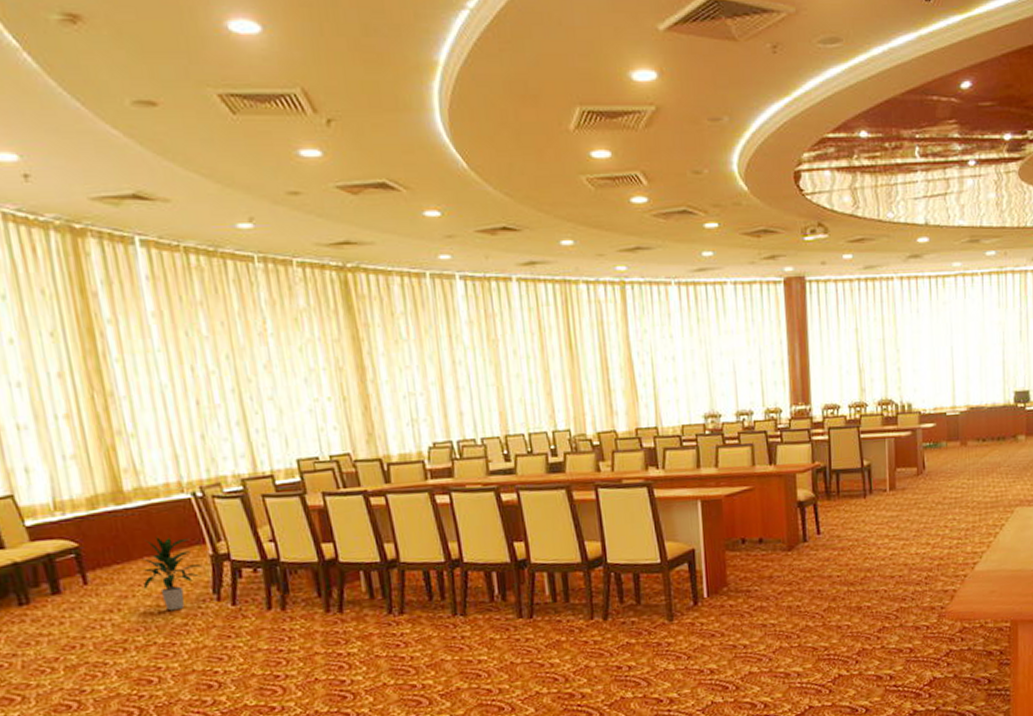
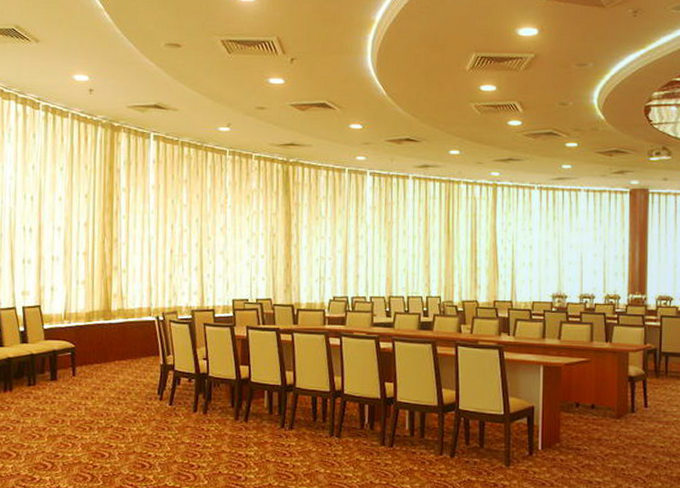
indoor plant: present [142,537,203,611] -> none [111,347,155,404]

